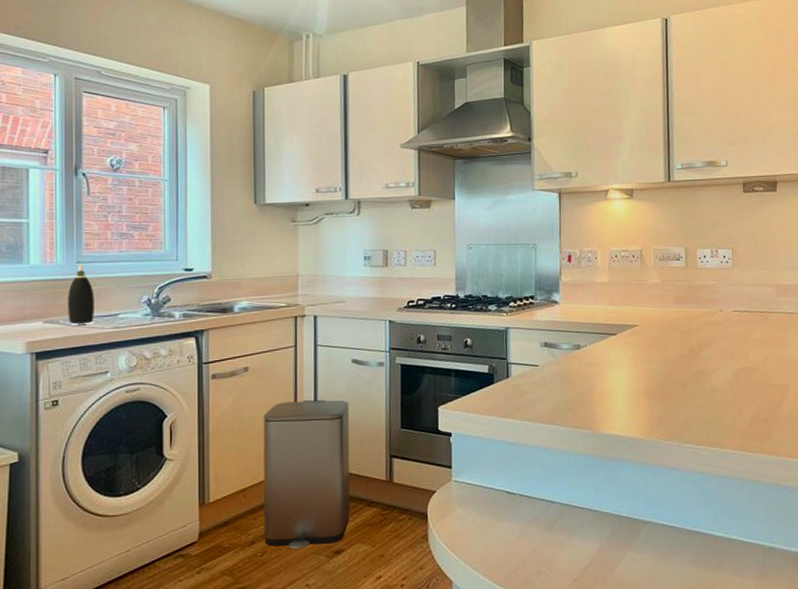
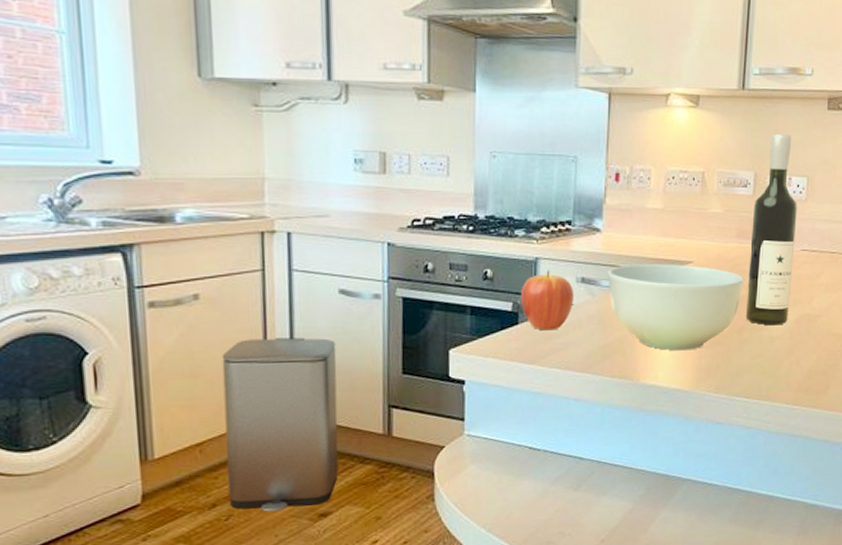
fruit: none [495,337,539,389] -> present [521,270,574,331]
bowl: none [566,328,685,403] -> present [608,264,745,351]
bottle: none [687,214,728,379] -> present [745,133,797,326]

